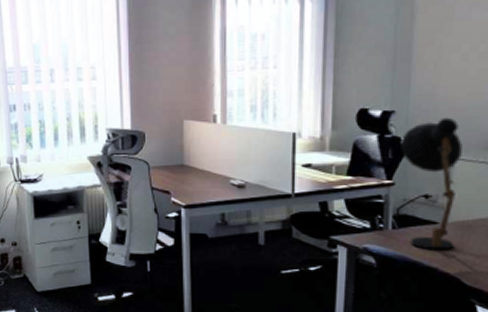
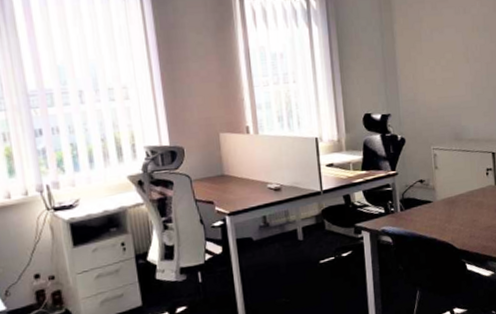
desk lamp: present [401,117,463,251] -> none [398,117,445,225]

